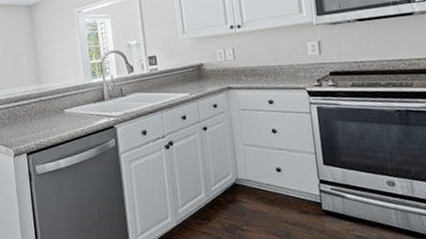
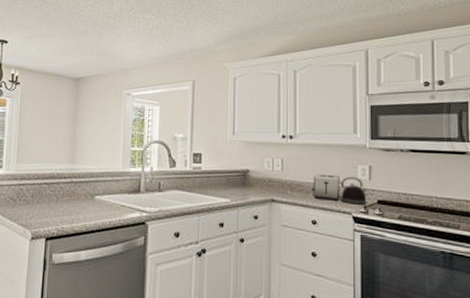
toaster: none [265,55,293,80] -> present [312,174,340,201]
kettle: none [292,53,320,80] -> present [340,176,368,205]

